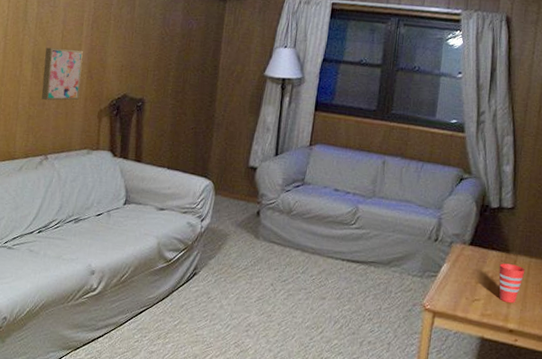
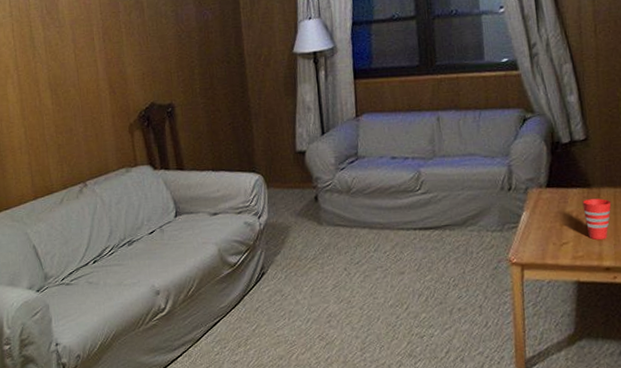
wall art: present [41,47,84,101] -> none [60,66,106,126]

